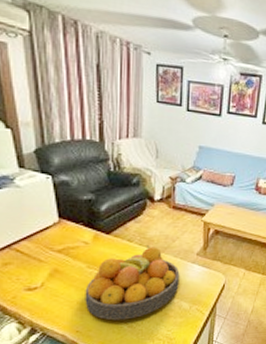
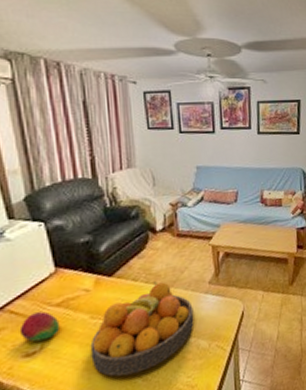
fruit: none [23,255,60,280] -> present [19,311,61,342]

